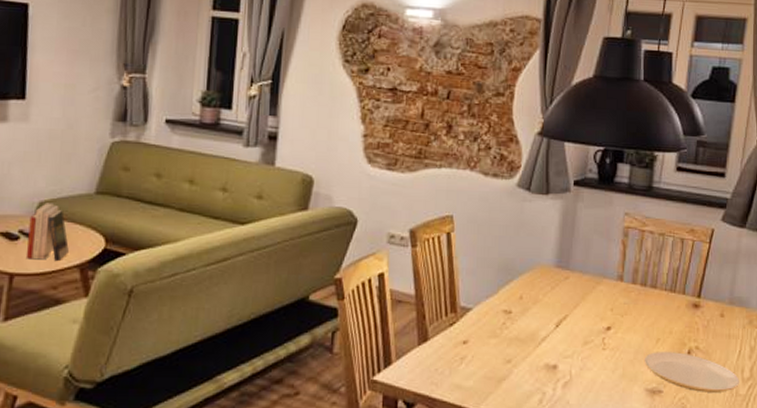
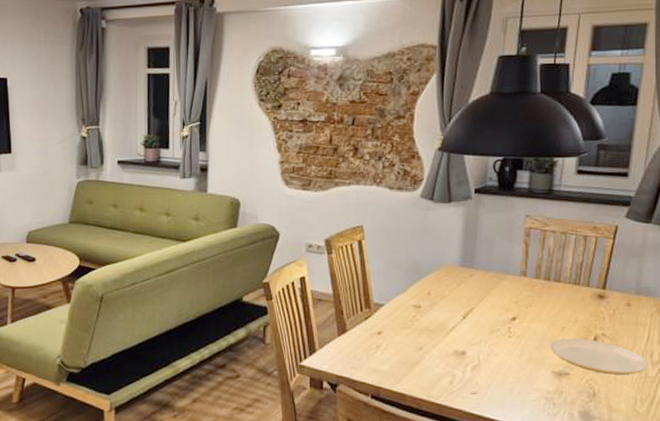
books: present [25,203,69,262] -> none [22,232,53,277]

